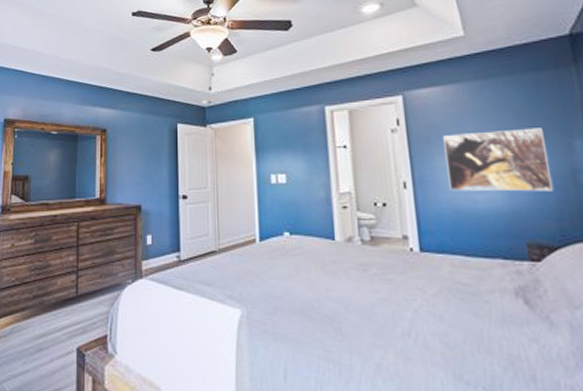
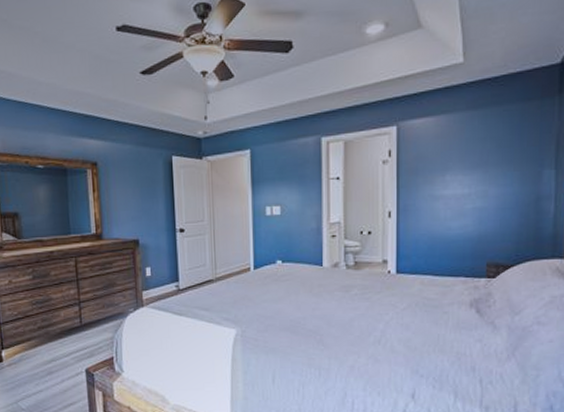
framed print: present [443,128,553,192] -> none [429,158,518,219]

